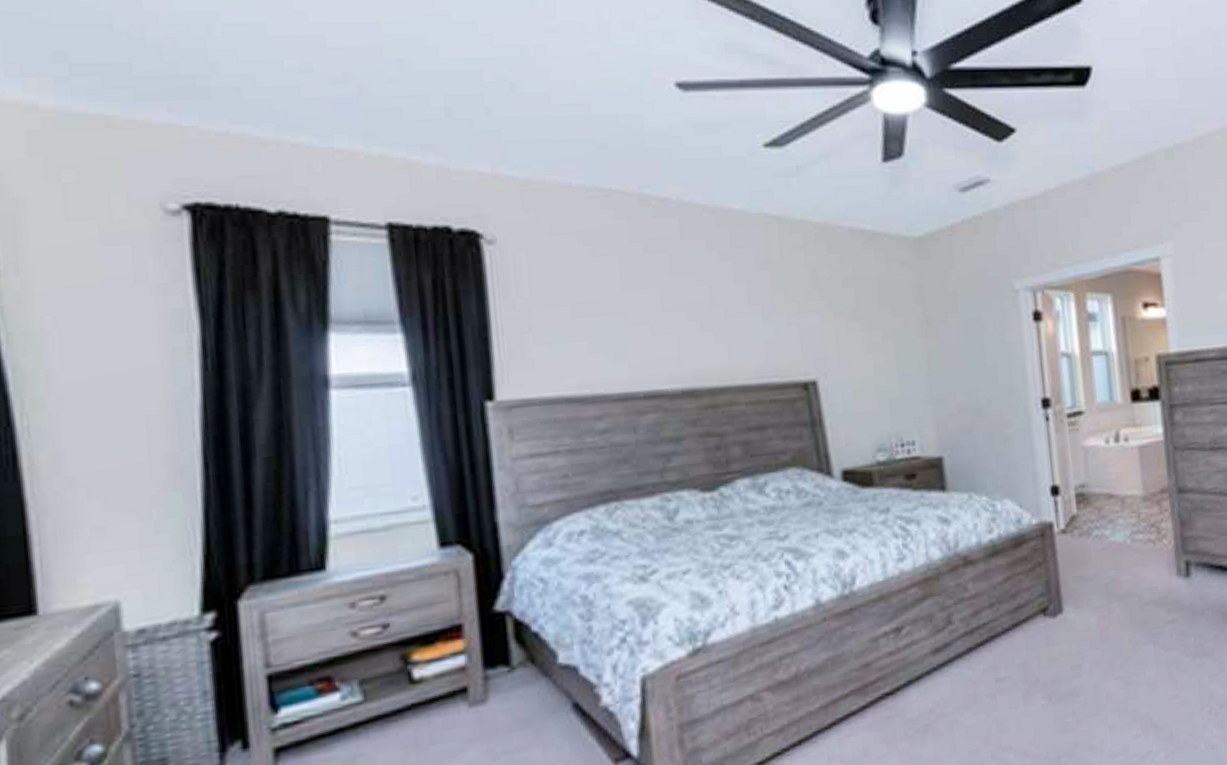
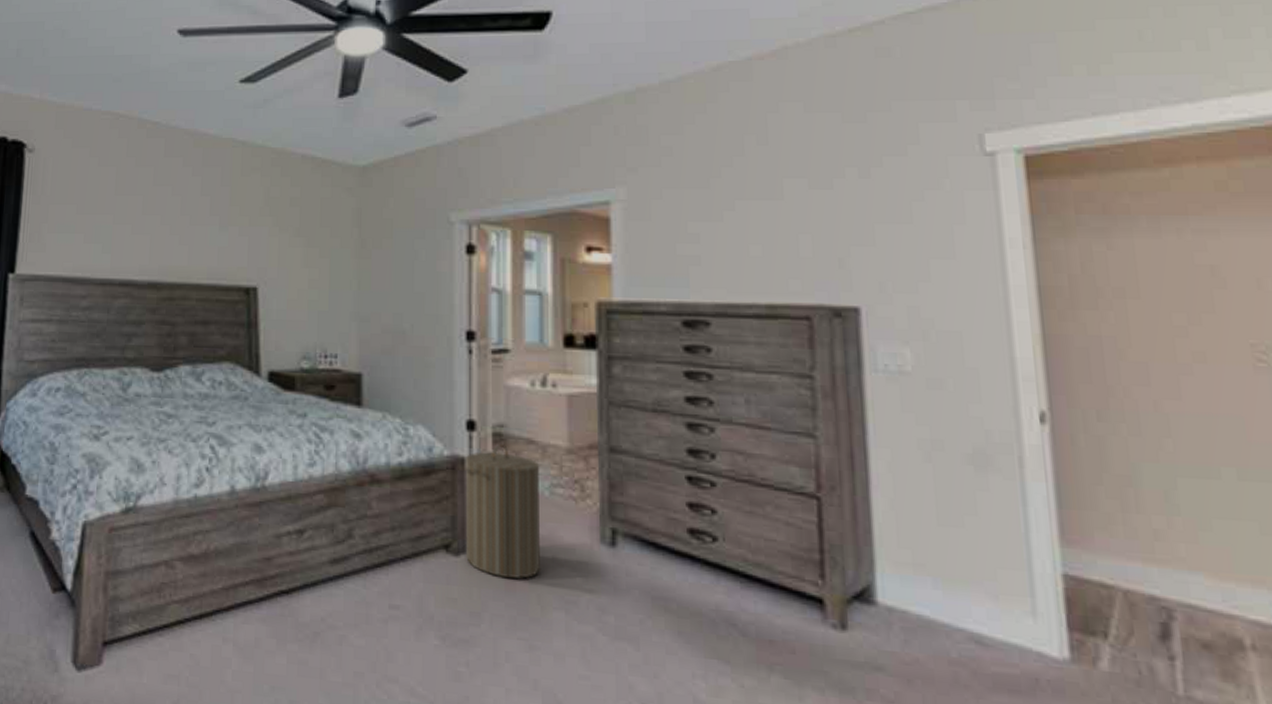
laundry hamper: none [1052,503,1129,628] -> present [465,444,540,580]

